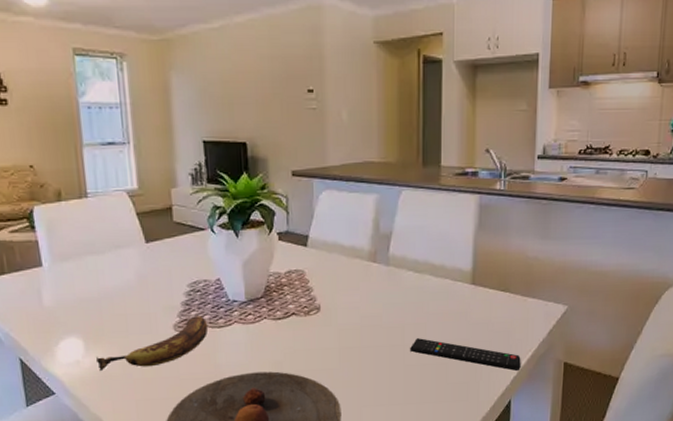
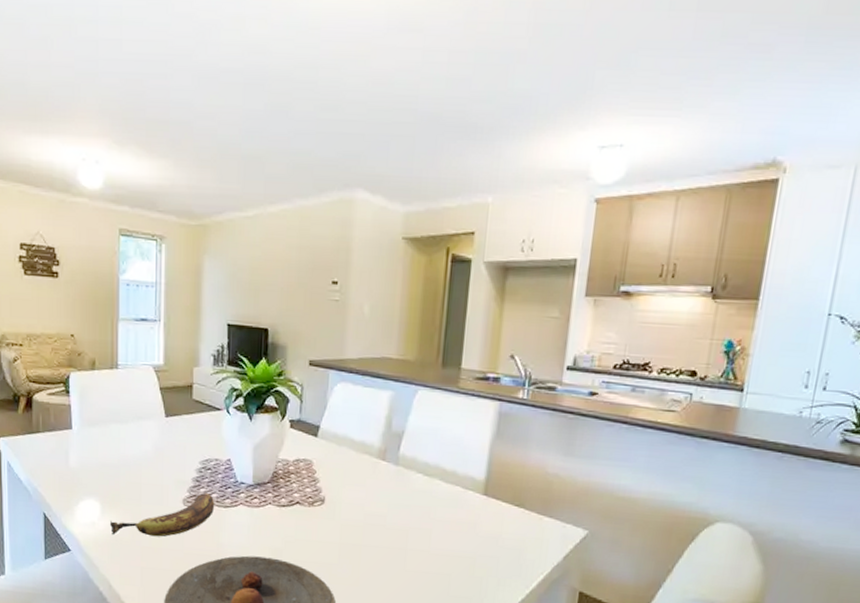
remote control: present [410,338,521,371] -> none [412,544,531,593]

